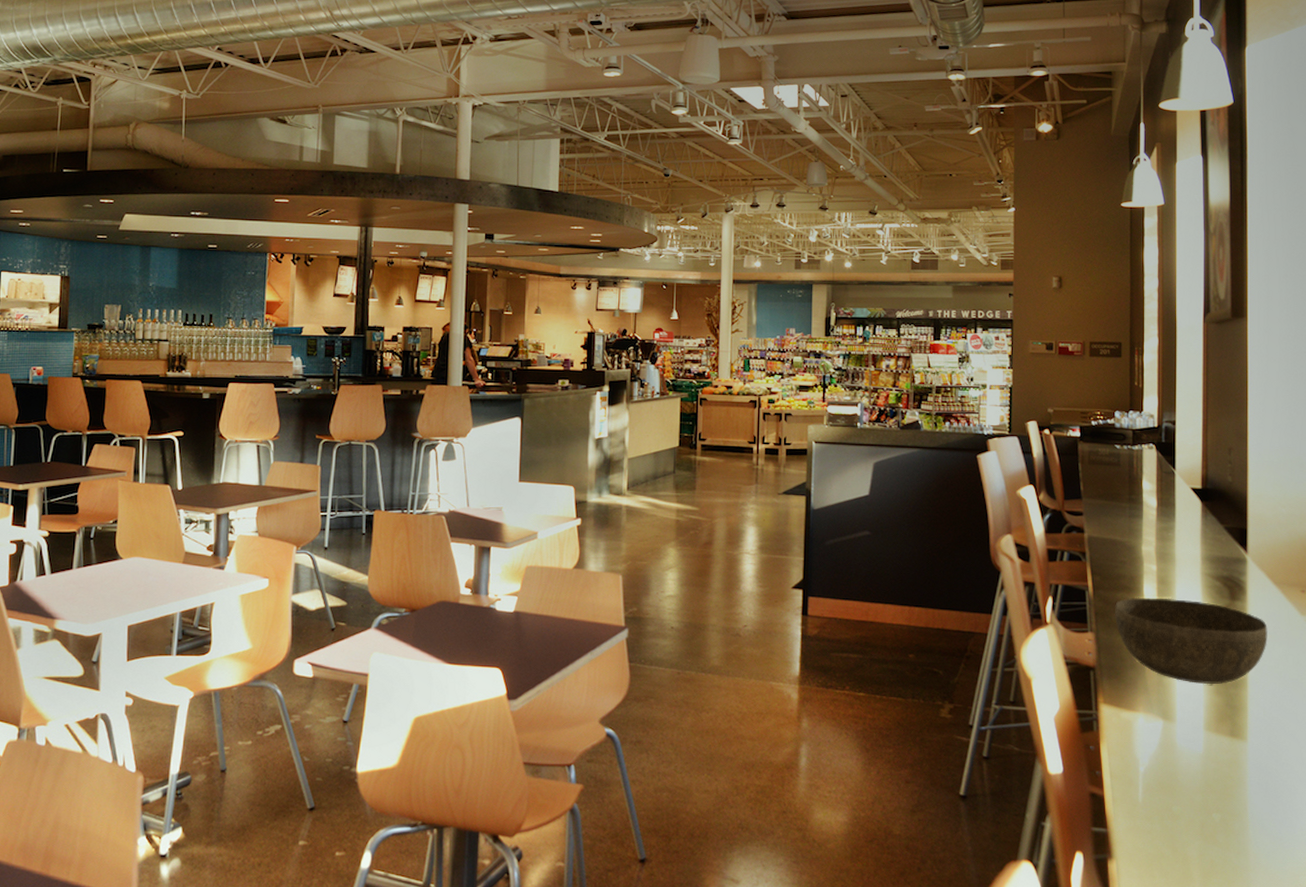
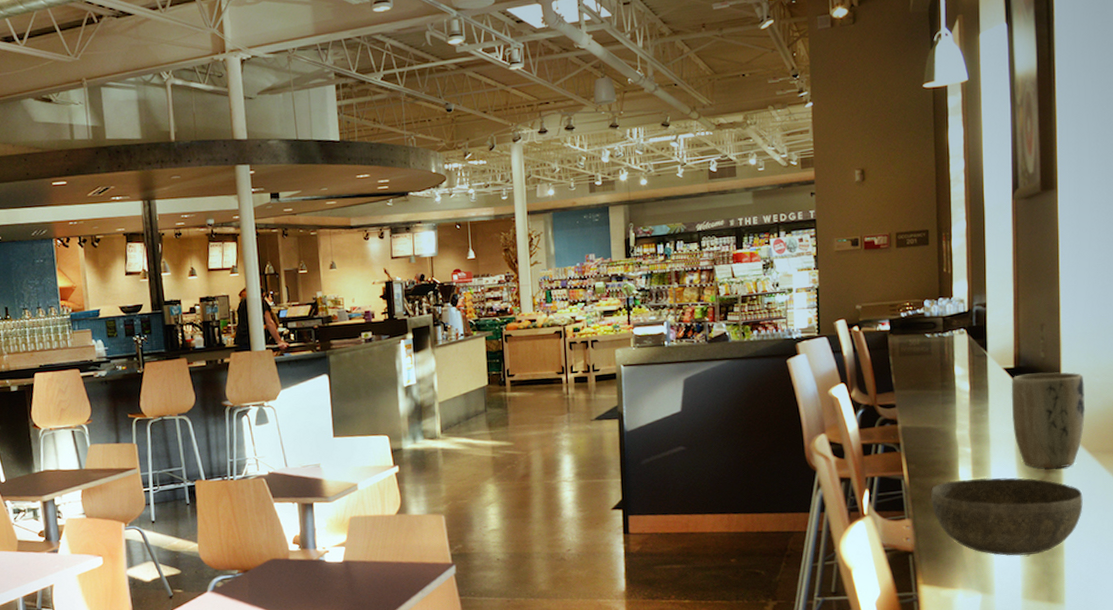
plant pot: none [1198,496,1272,596] -> present [1011,372,1086,468]

